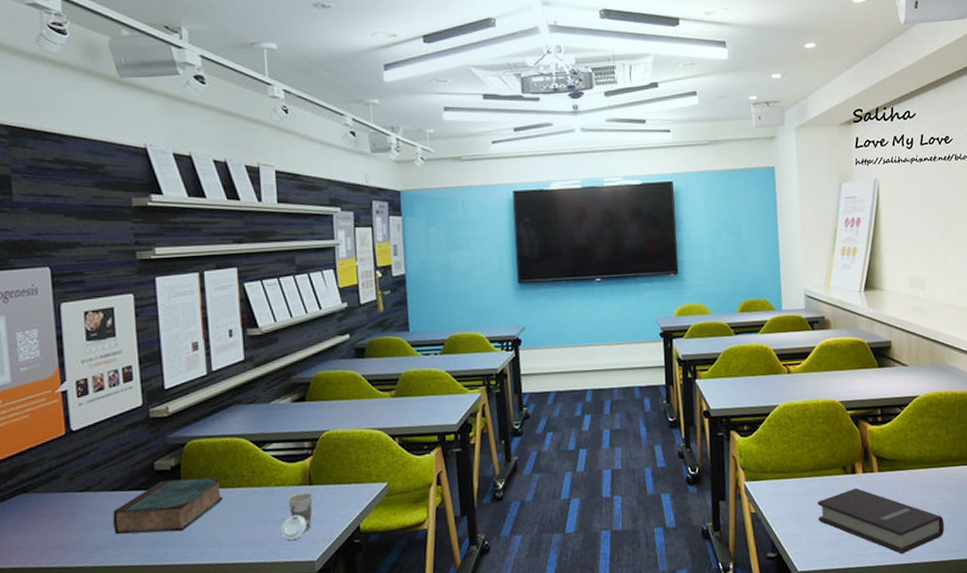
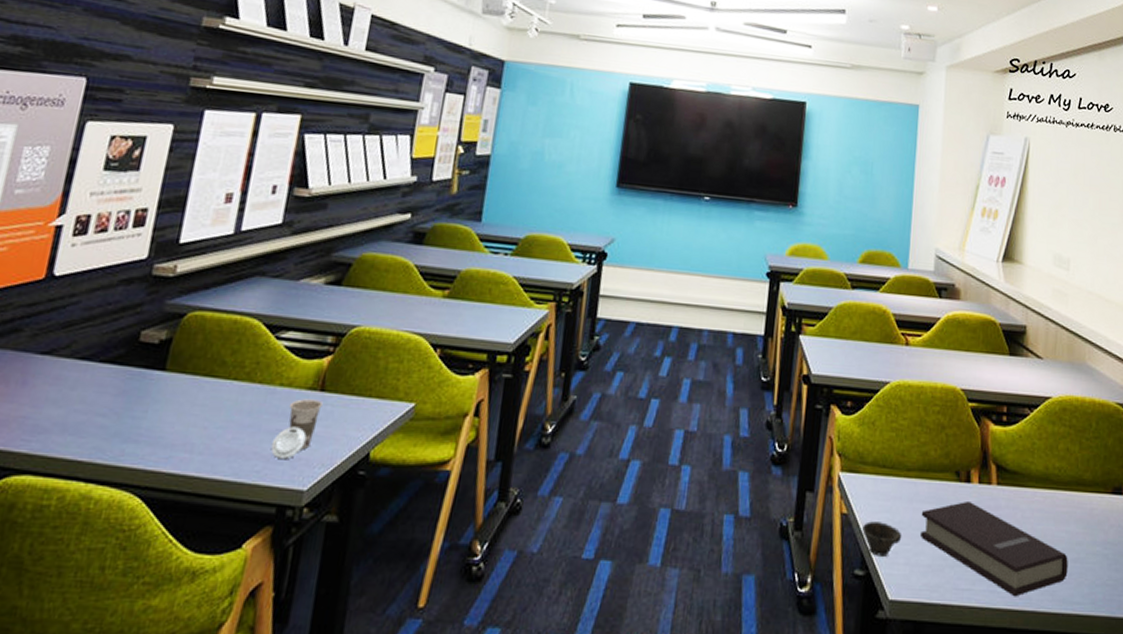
book: present [113,477,224,535] -> none [67,356,218,426]
cup: none [770,514,804,541] -> present [862,521,902,557]

